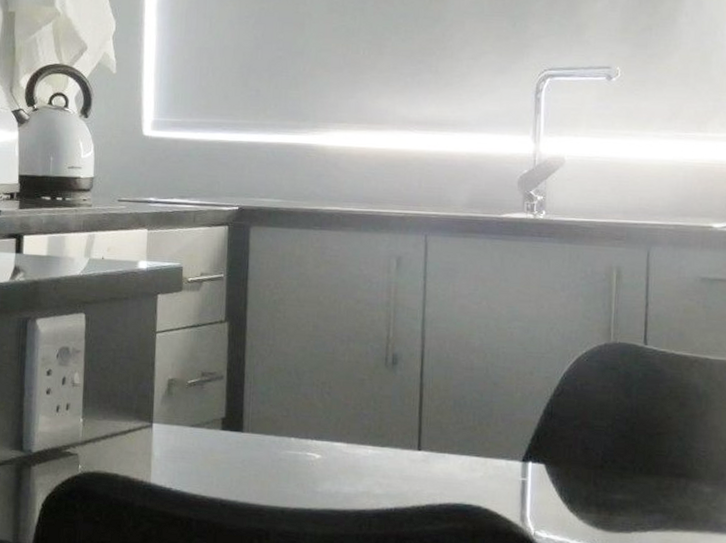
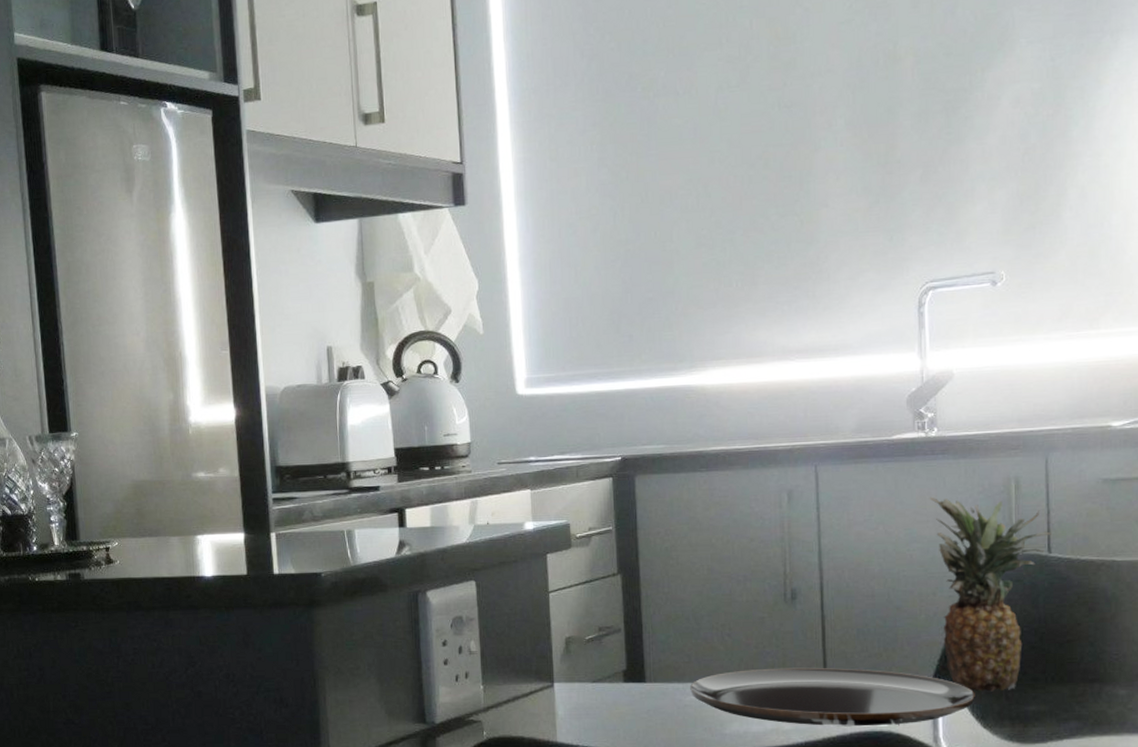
plate: none [286,429,564,500] -> present [690,667,975,727]
fruit: none [533,277,649,477] -> present [929,497,1051,692]

